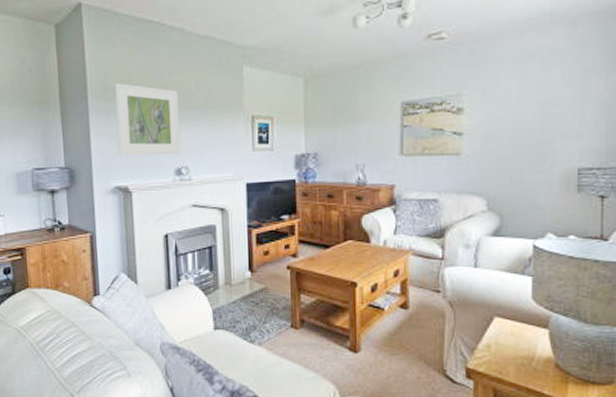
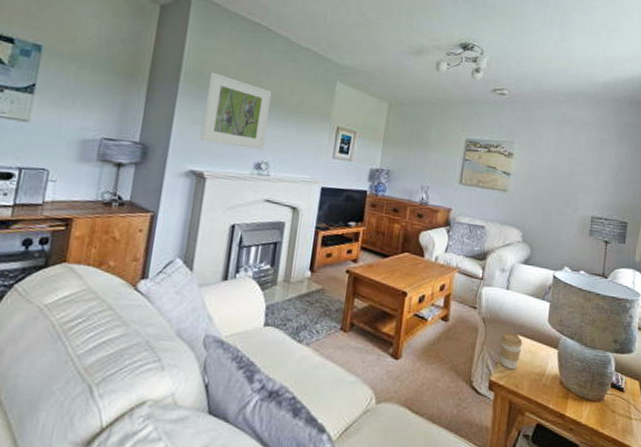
coffee cup: none [473,315,502,355] -> present [500,332,523,370]

